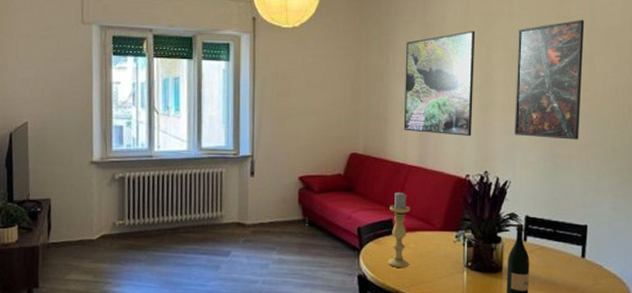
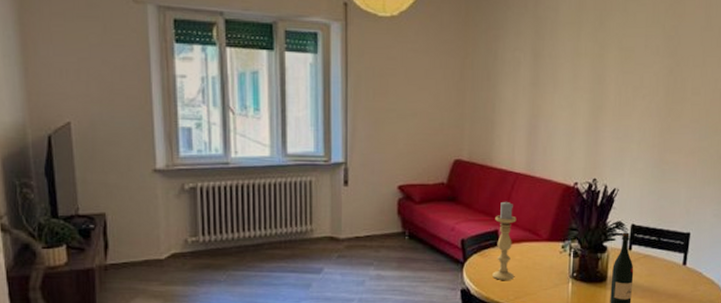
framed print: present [403,30,475,136] -> none [511,26,589,141]
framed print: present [514,20,585,140] -> none [624,19,700,146]

